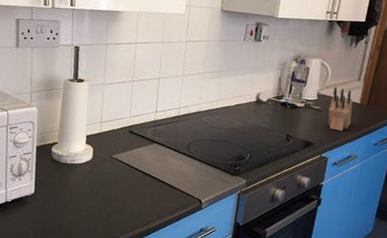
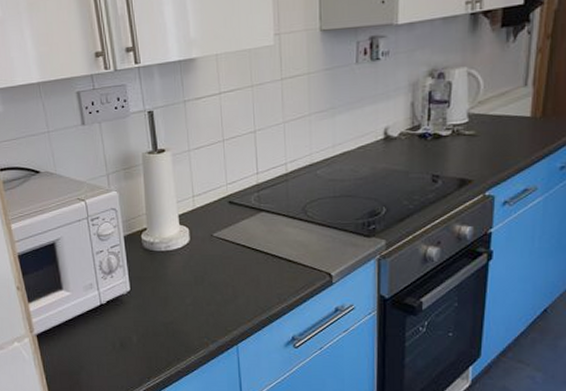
knife block: present [328,86,353,131] -> none [487,100,521,159]

